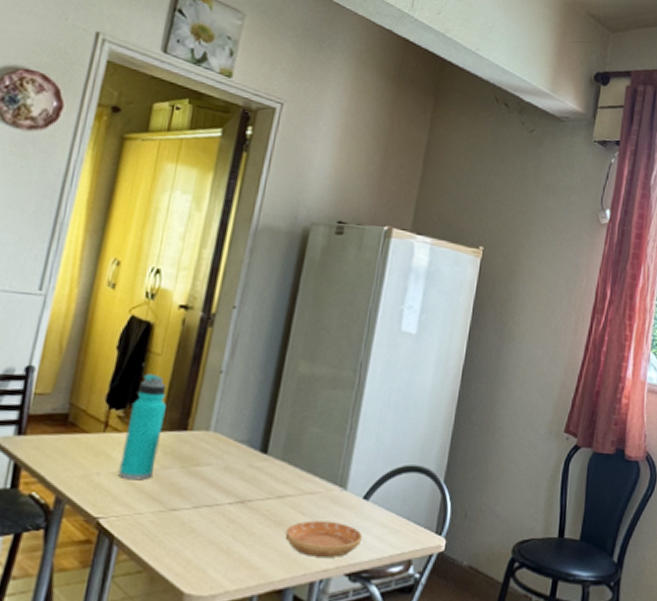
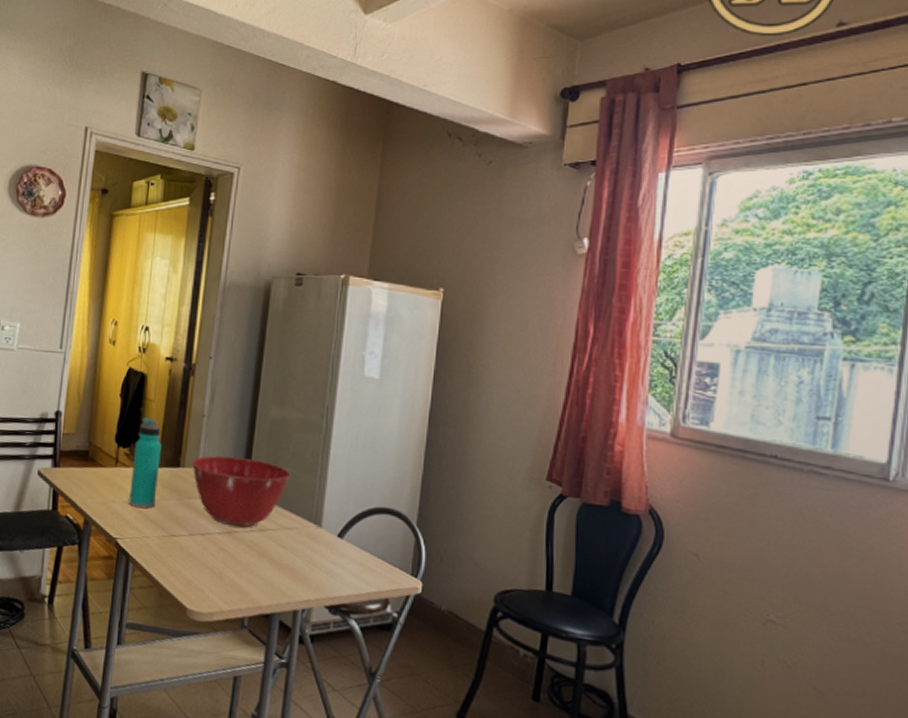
mixing bowl: none [203,416,317,495] -> present [192,456,291,527]
saucer: present [285,520,363,557] -> none [268,553,340,590]

